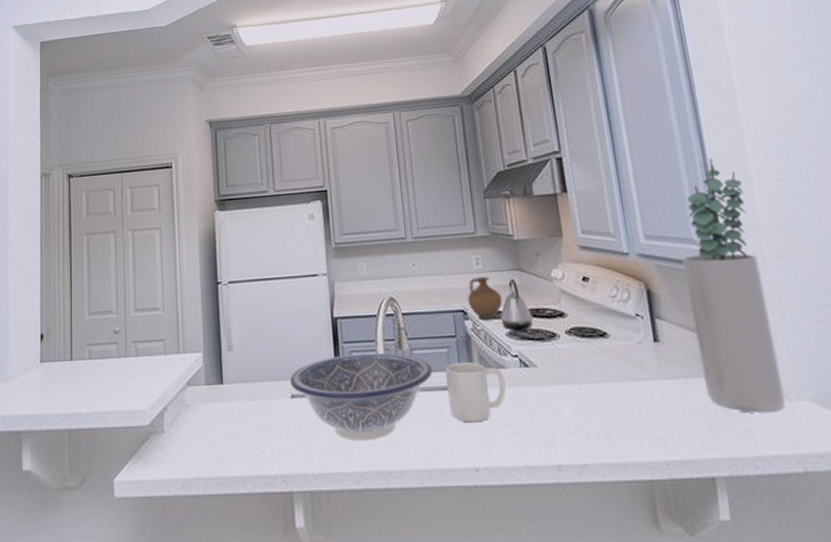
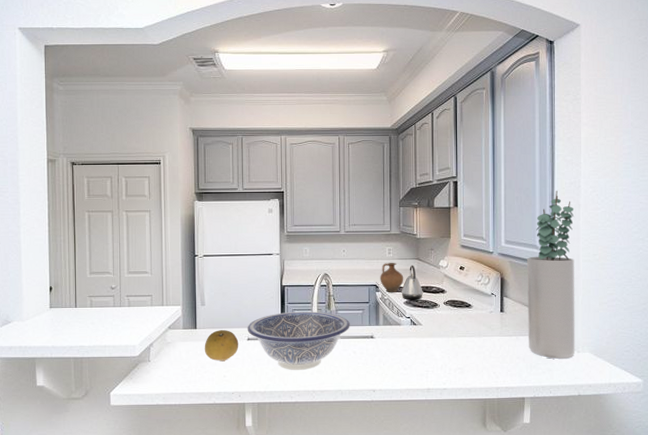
fruit: none [234,384,280,429] -> present [204,330,239,361]
mug: present [445,361,506,423] -> none [359,320,399,360]

